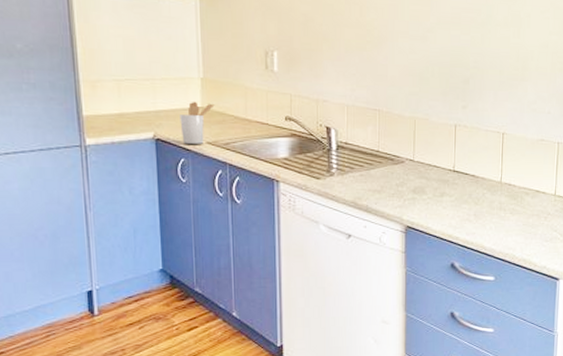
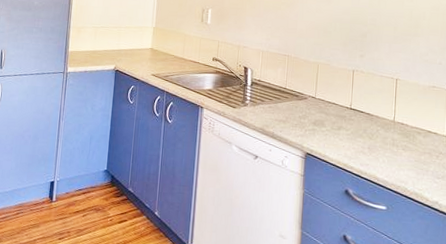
utensil holder: present [180,101,215,144] -> none [134,43,161,76]

